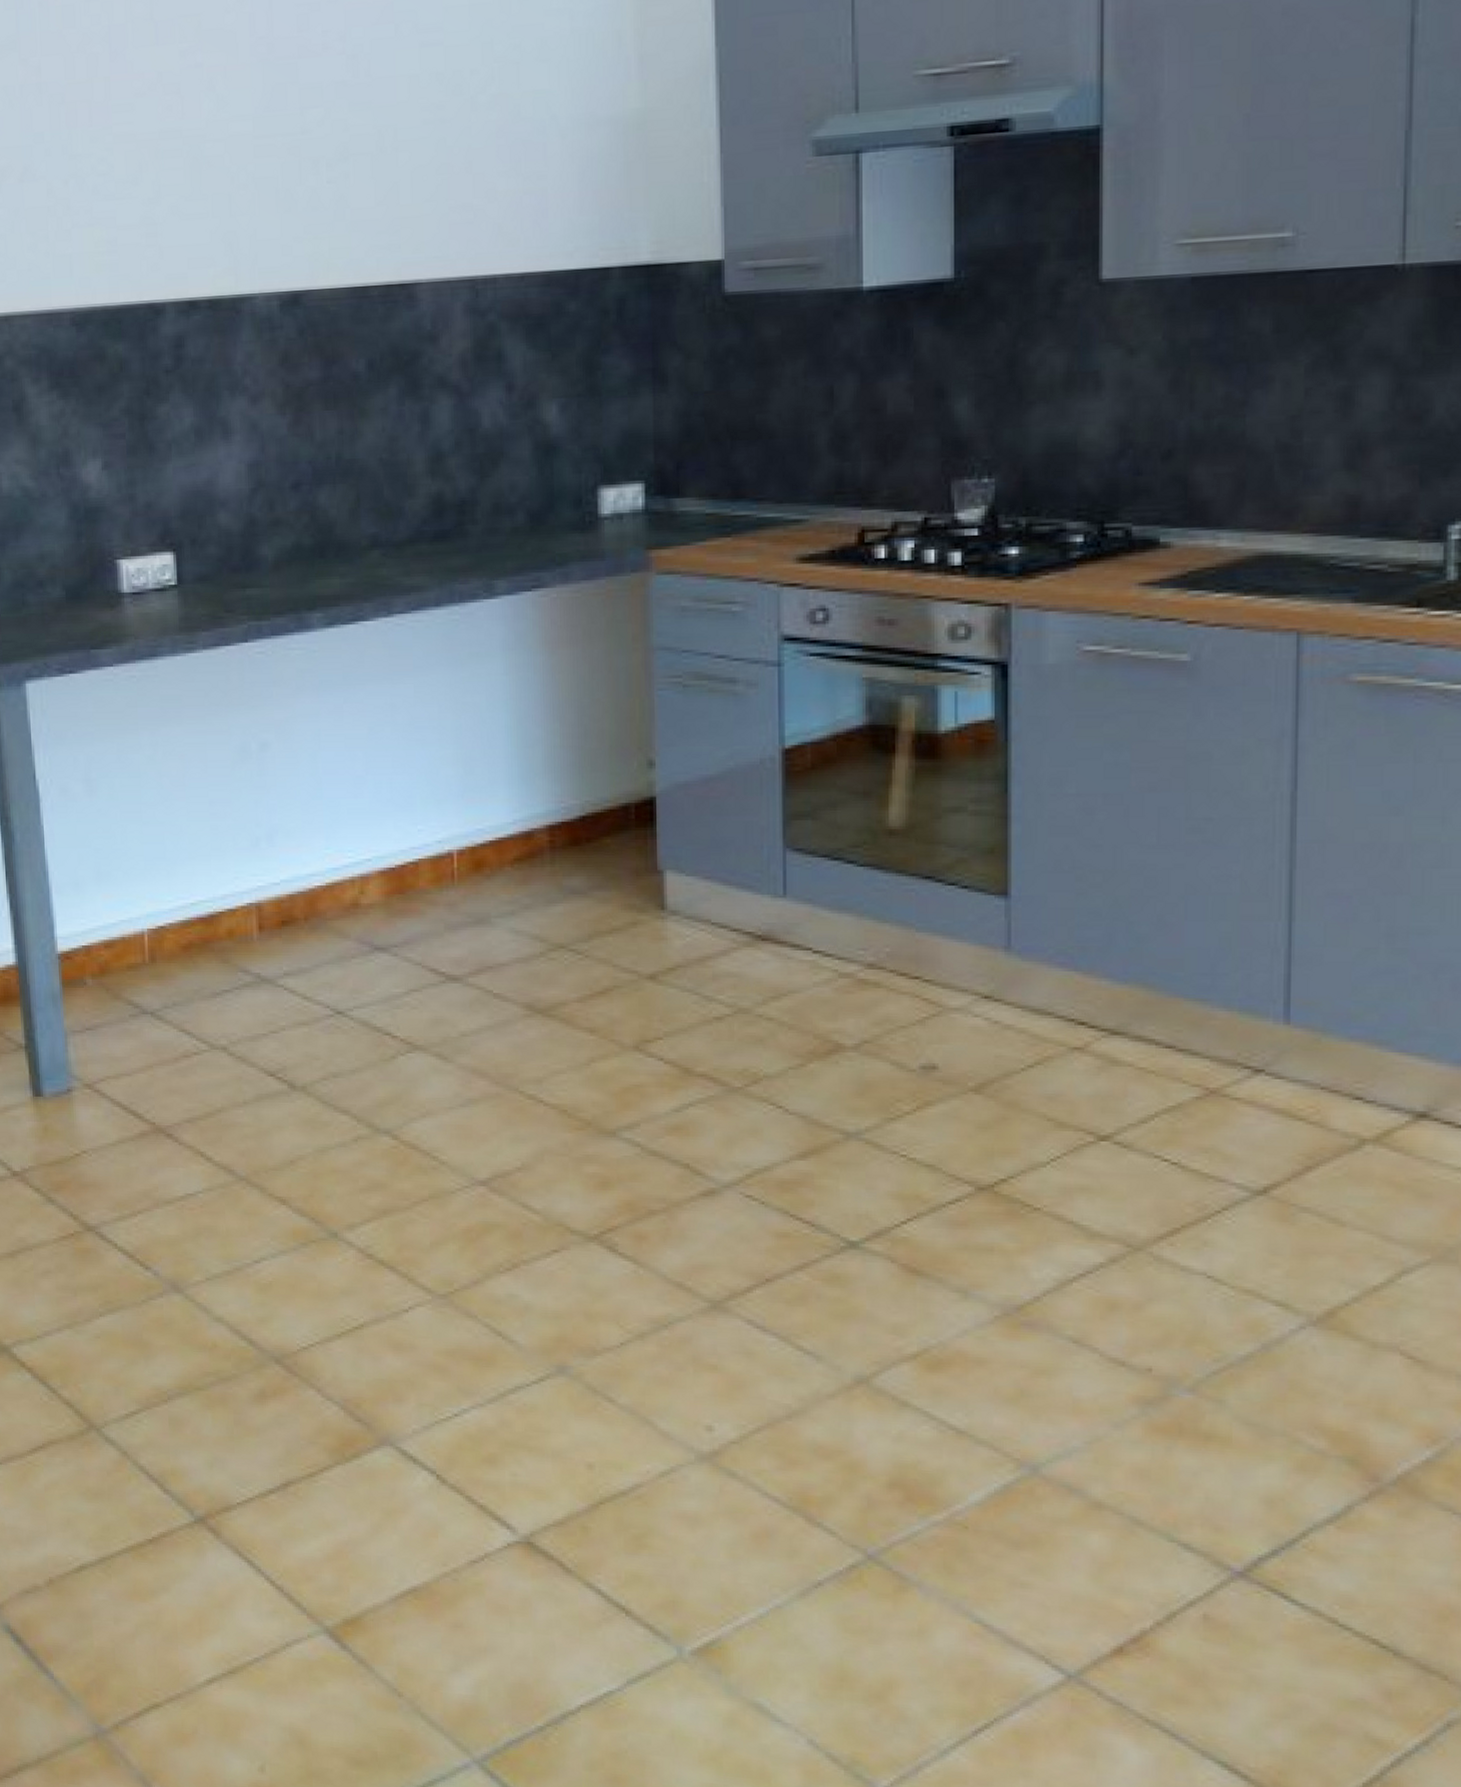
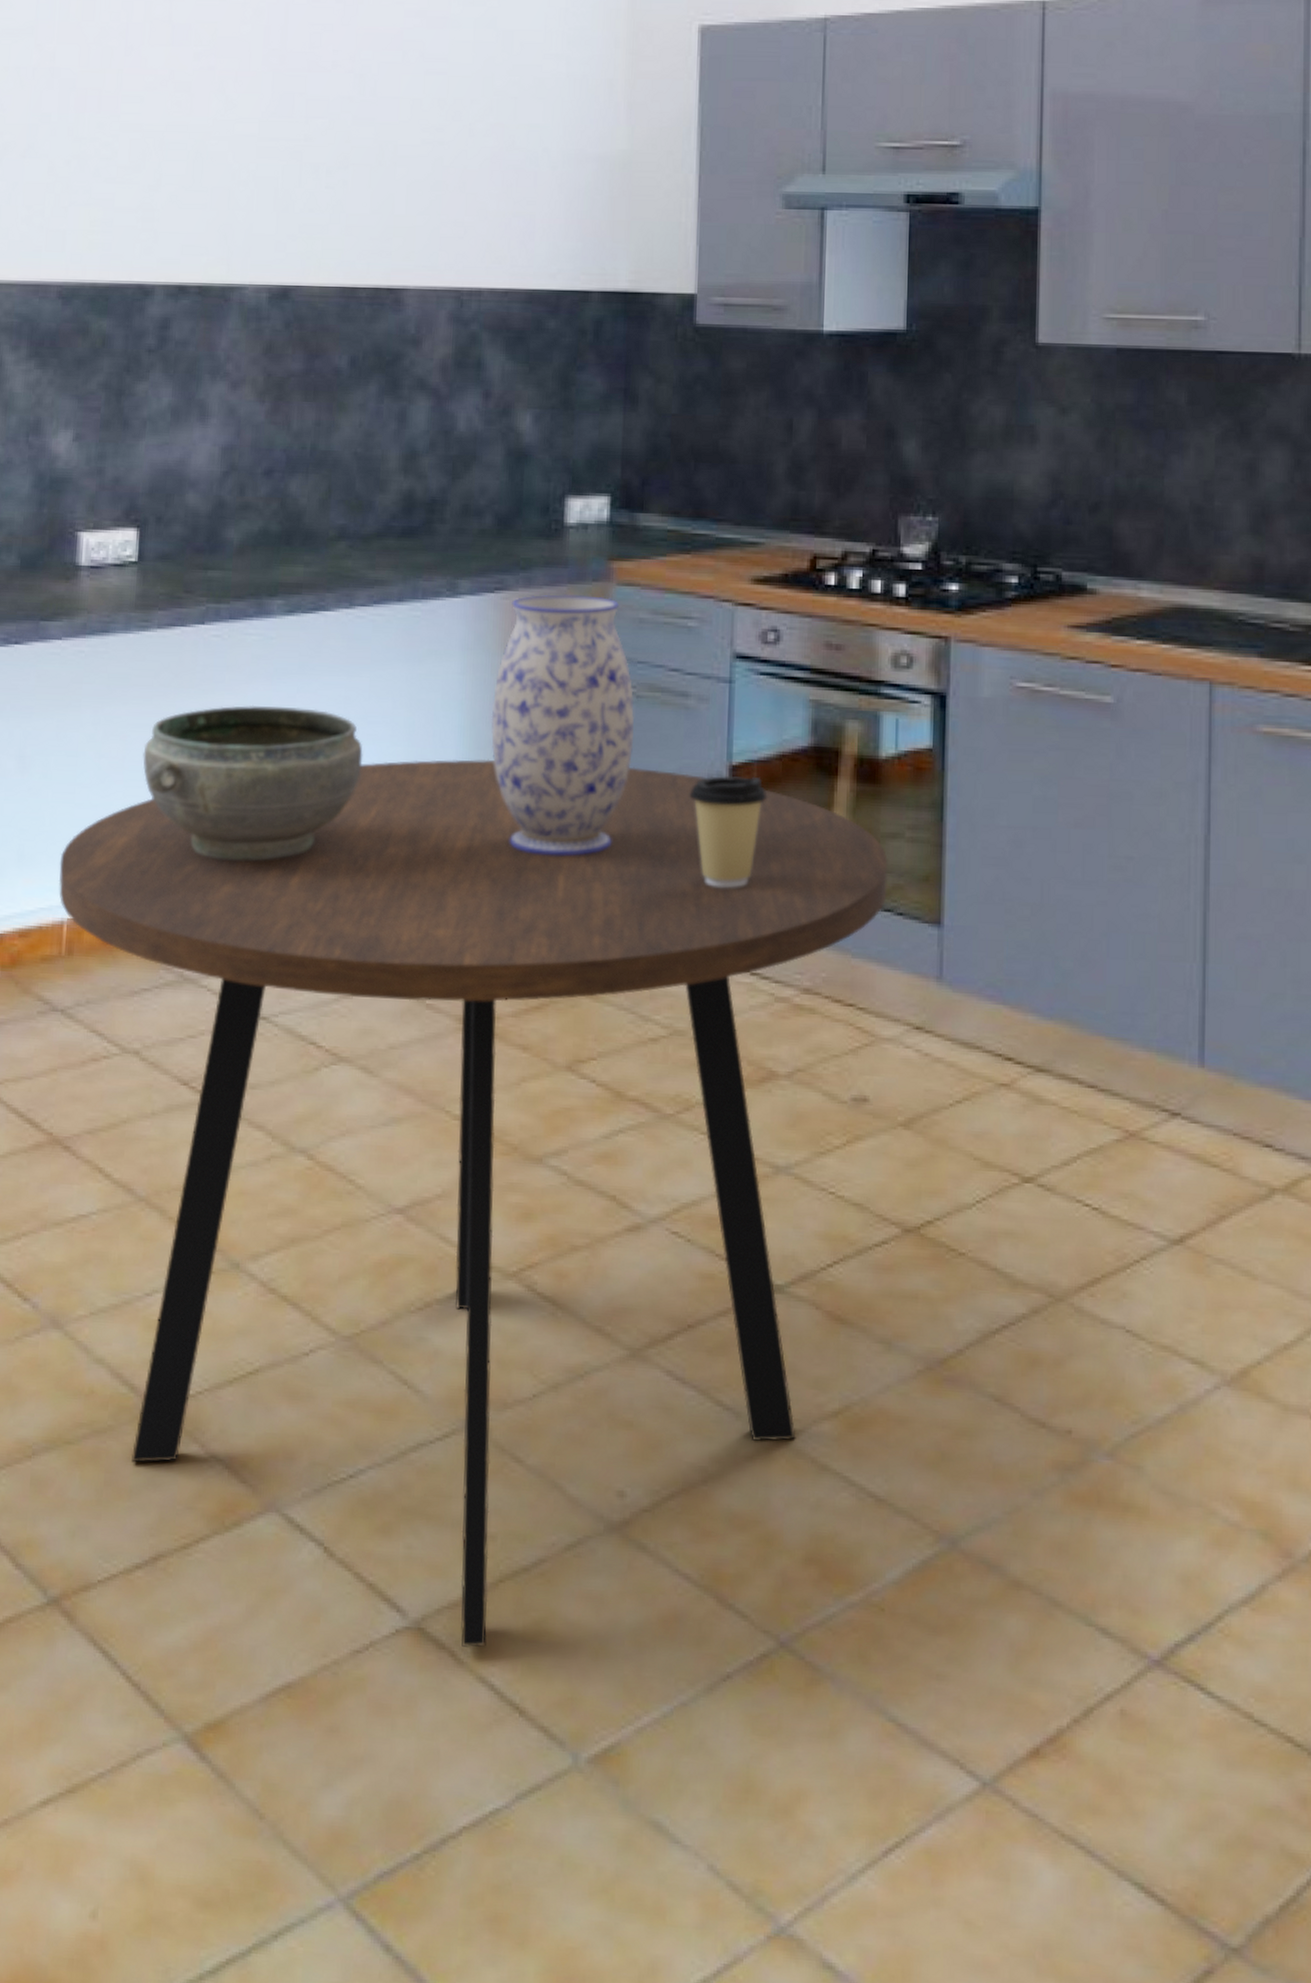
dining table: none [134,756,951,1559] -> present [58,759,888,1647]
bowl: none [201,717,413,868] -> present [143,705,363,861]
vase: none [537,587,683,848] -> present [491,594,635,857]
coffee cup: none [742,758,823,870] -> present [689,775,768,888]

